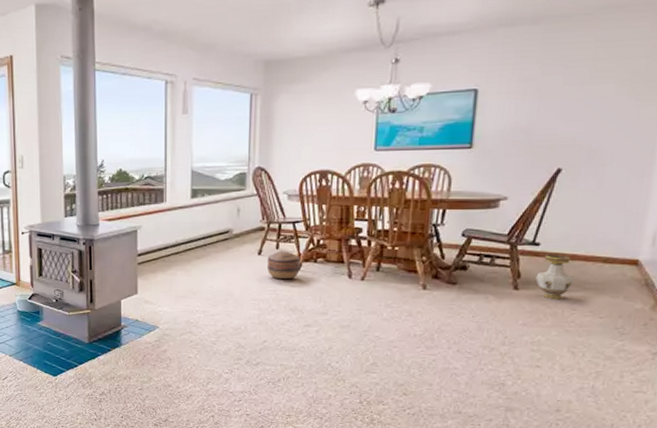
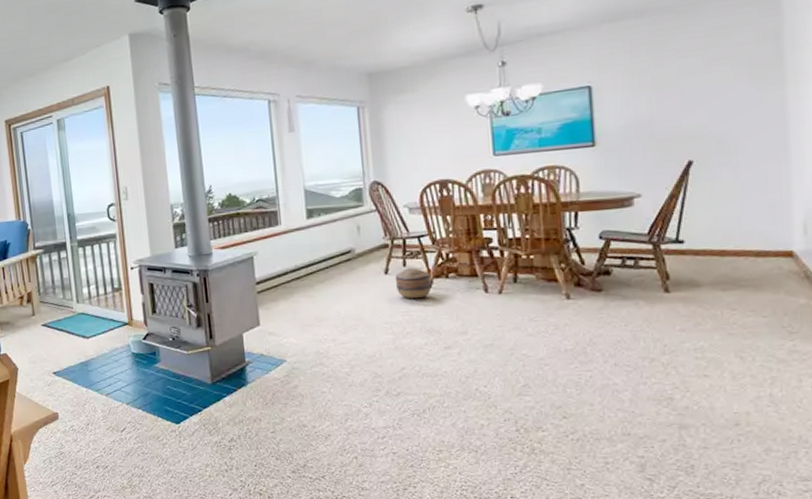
vase: present [535,254,575,299] -> none [686,251,728,300]

